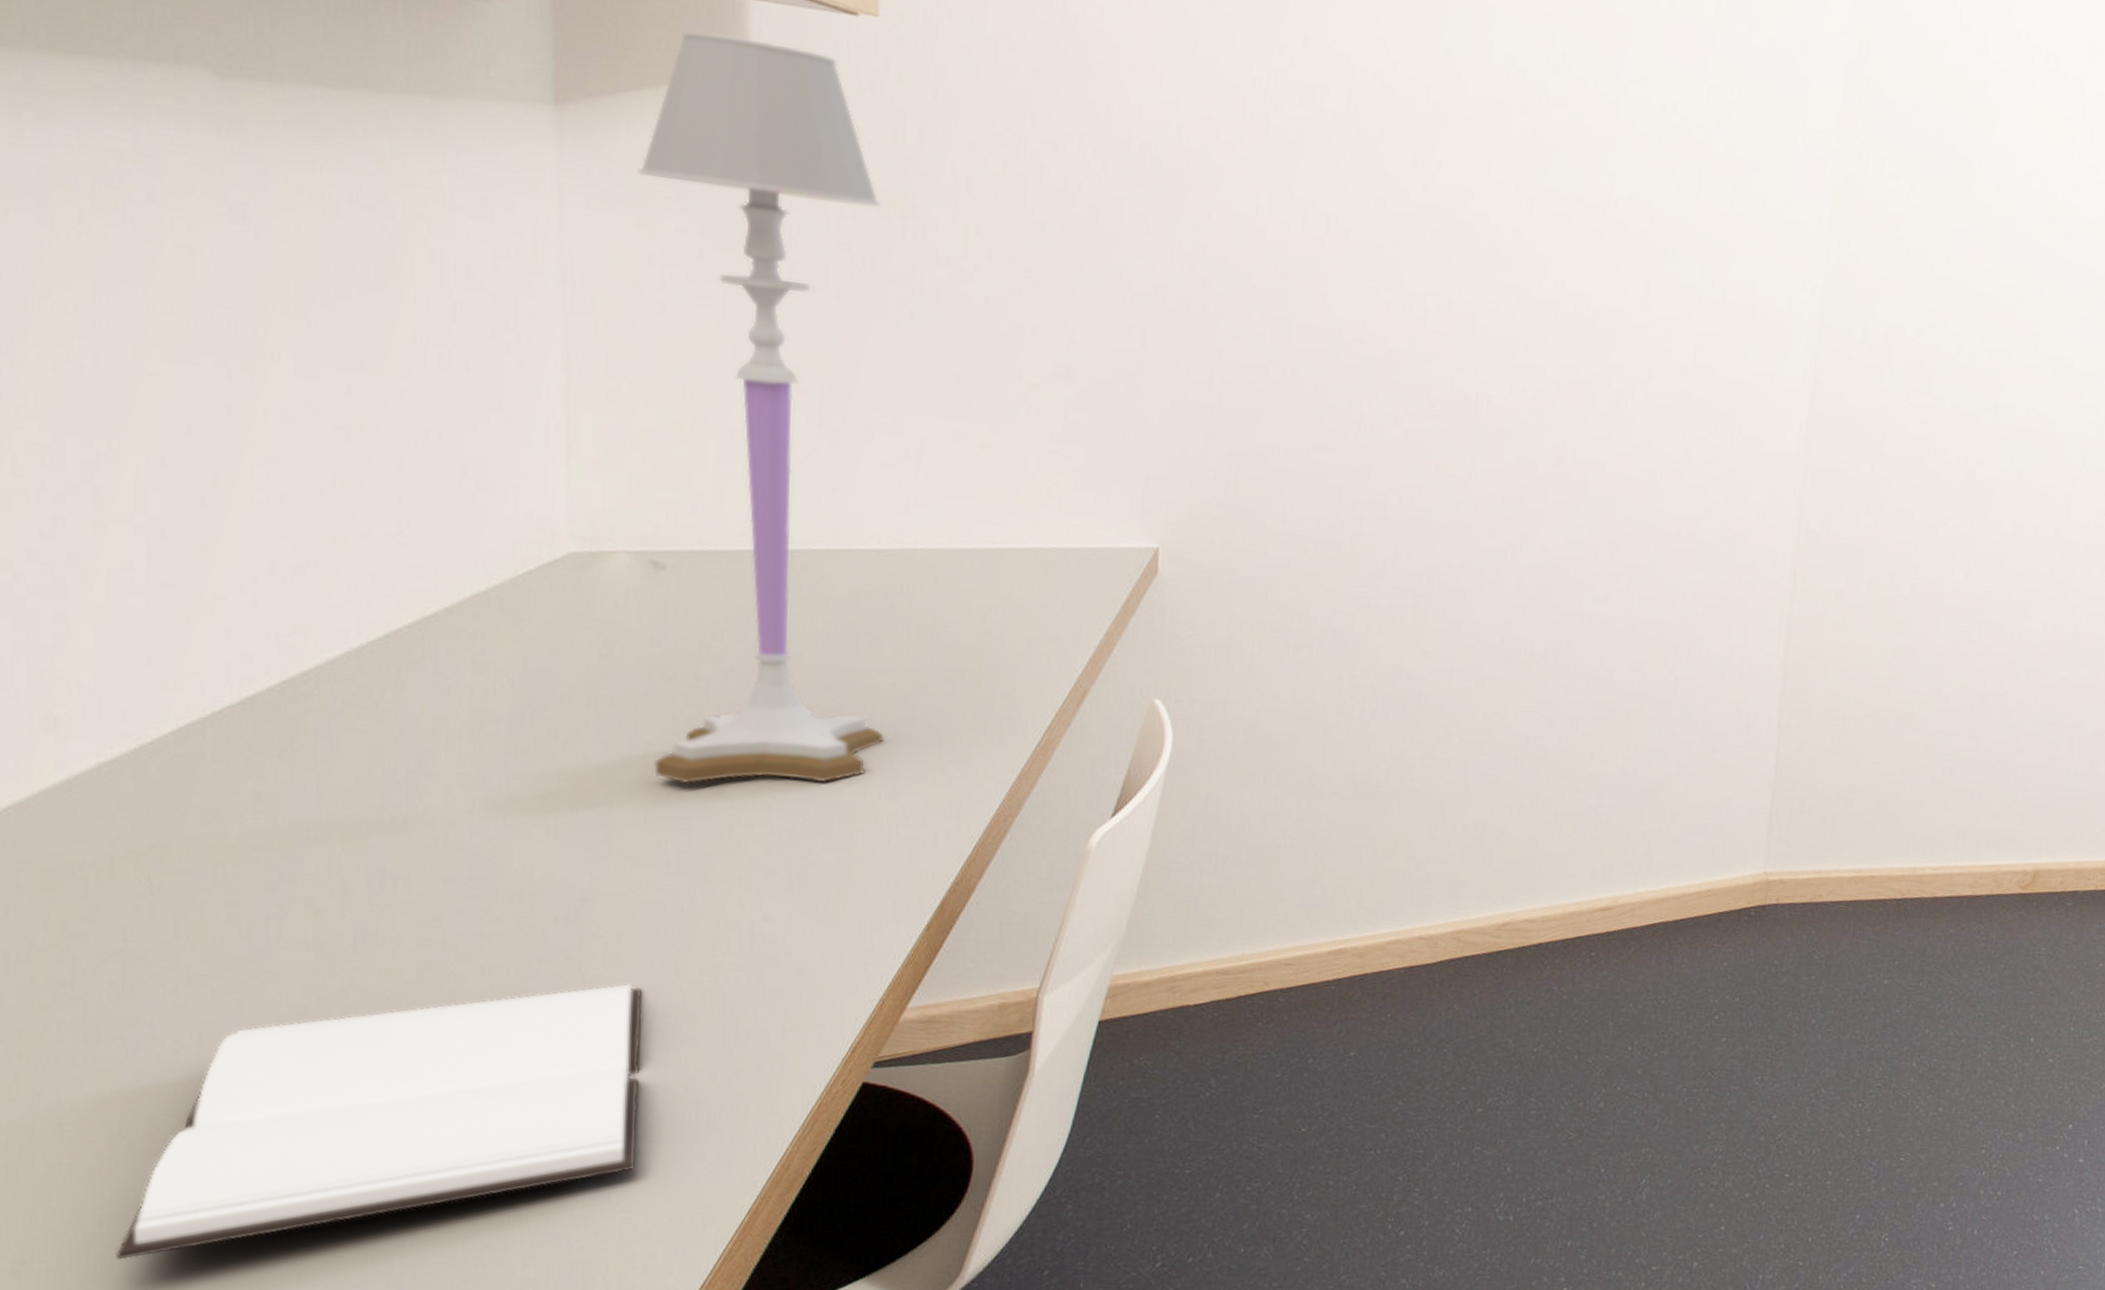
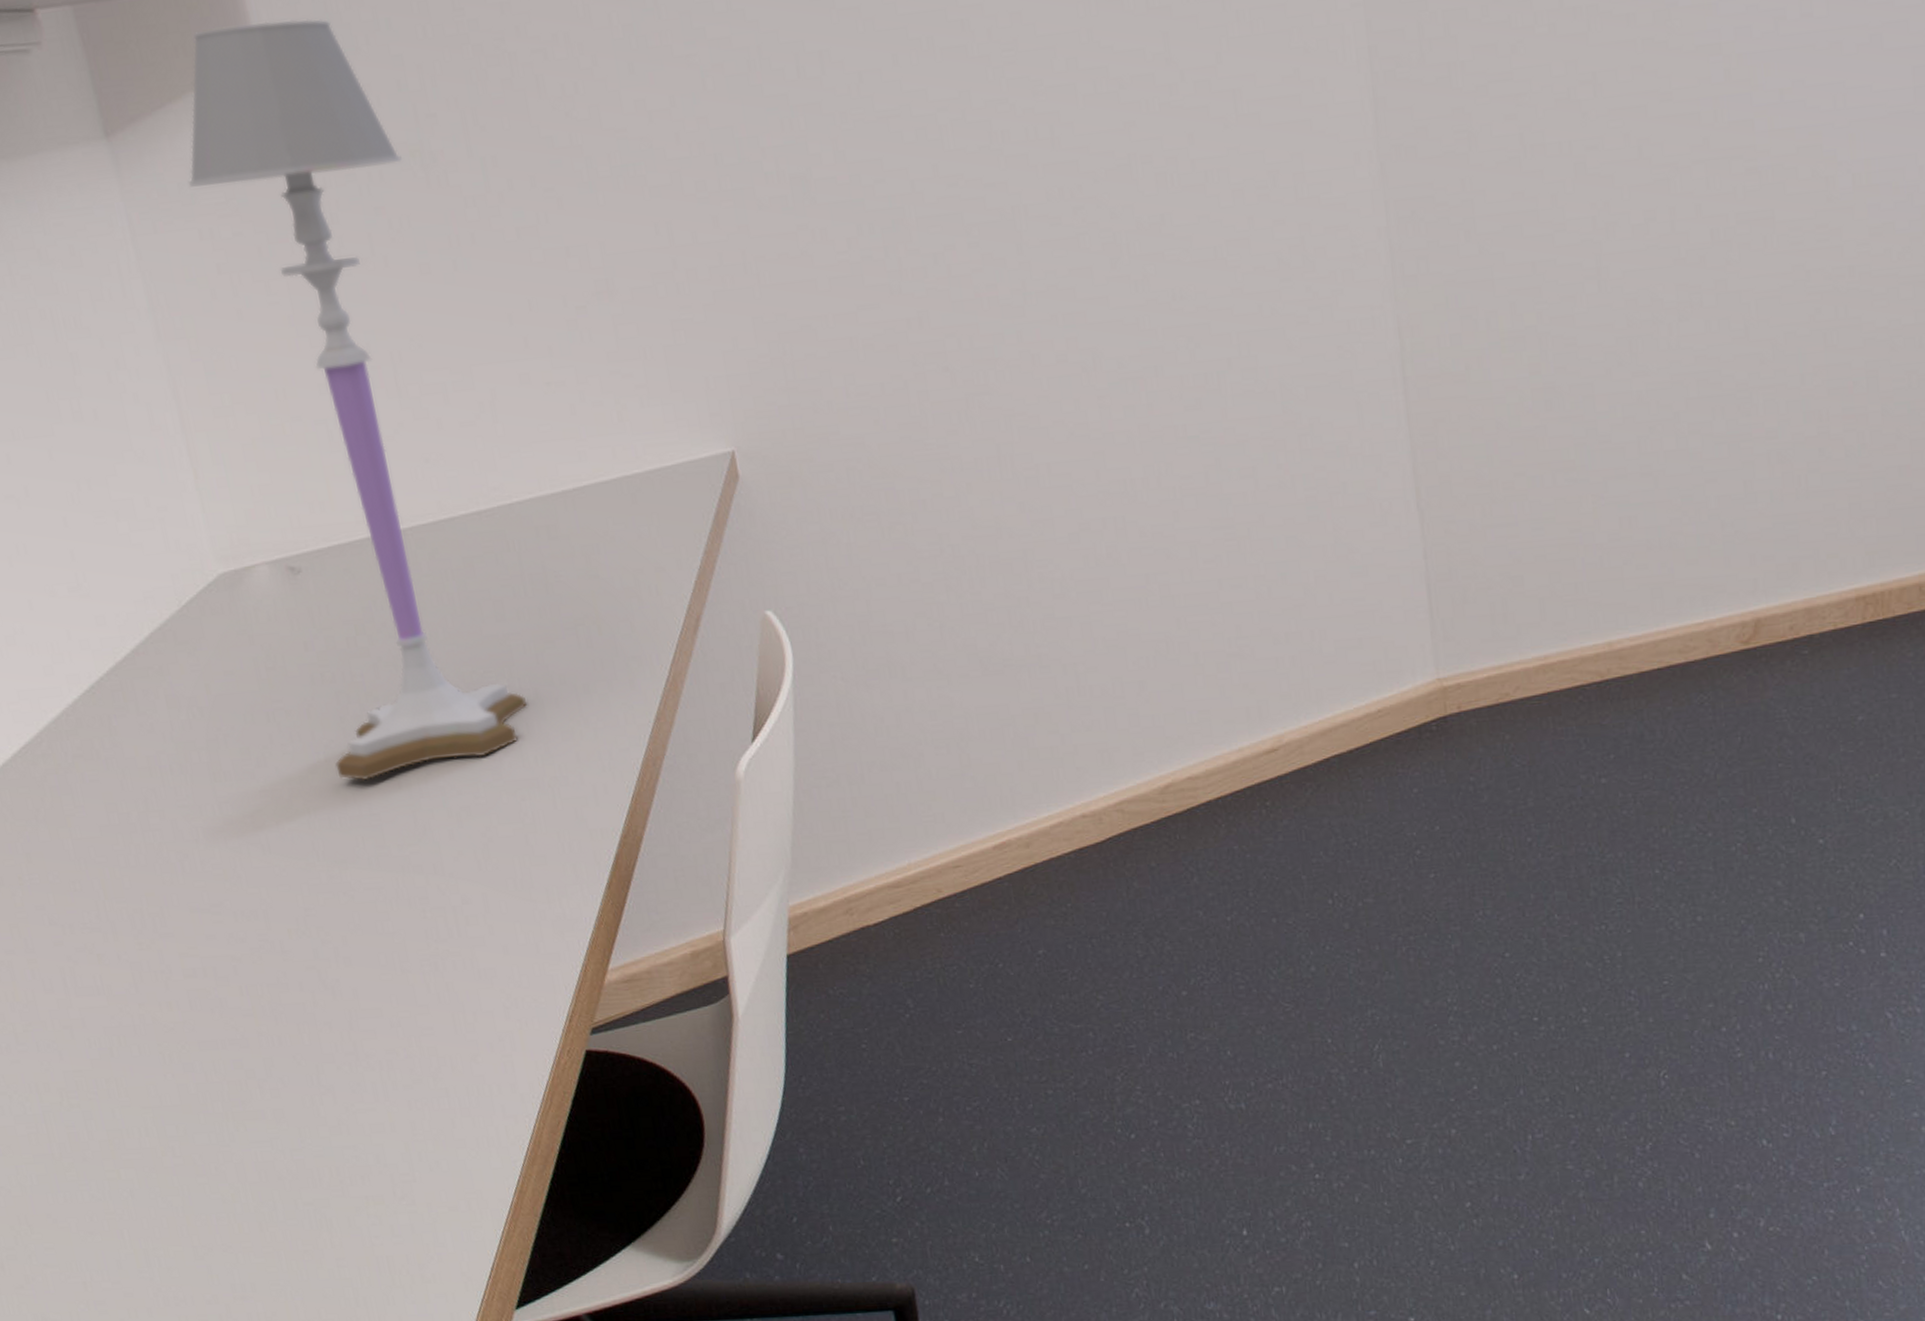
book: present [116,984,643,1260] -> none [20,985,409,1299]

